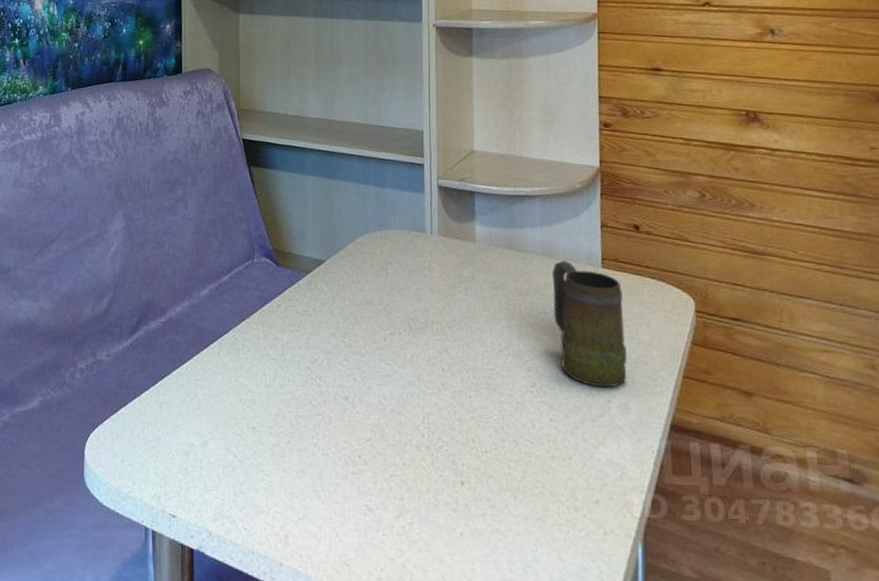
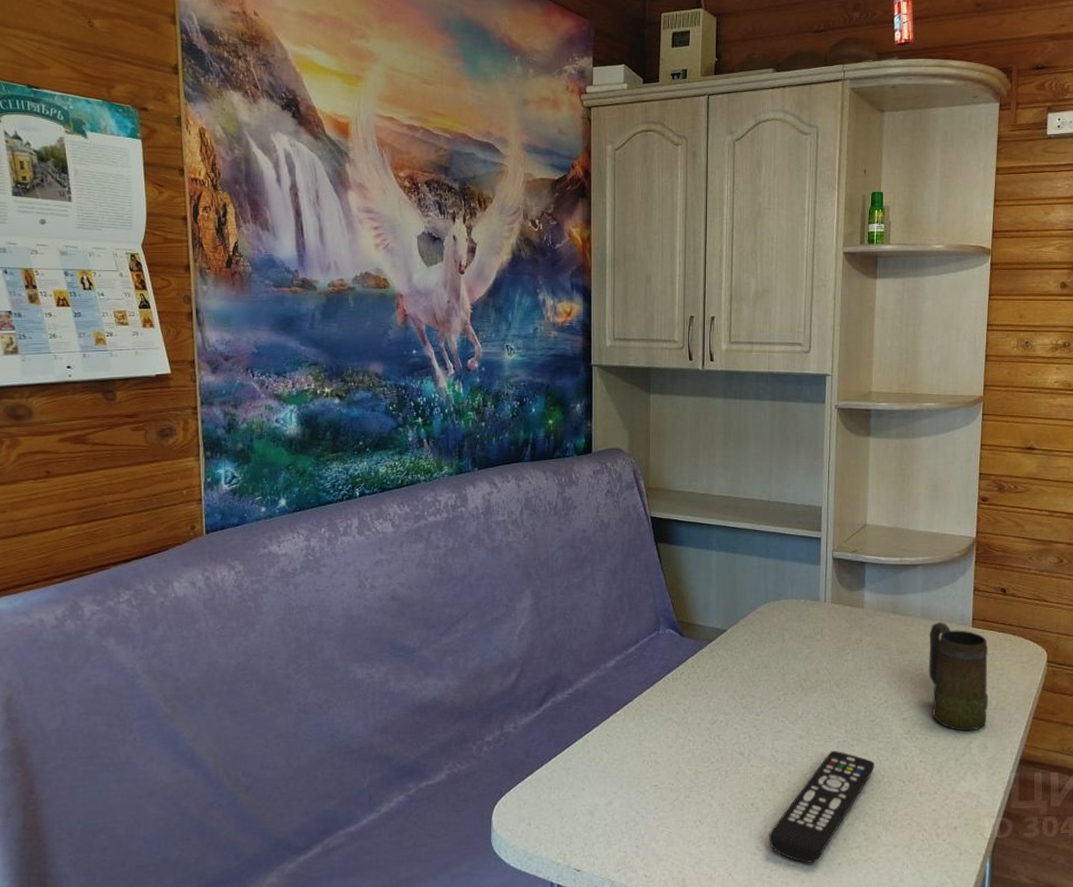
remote control: none [380,400,497,530] -> present [769,750,874,863]

